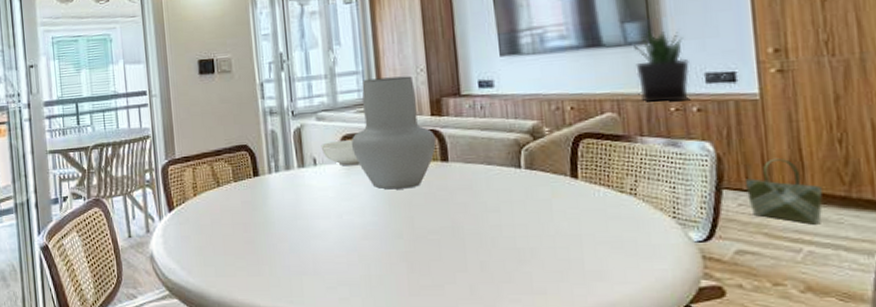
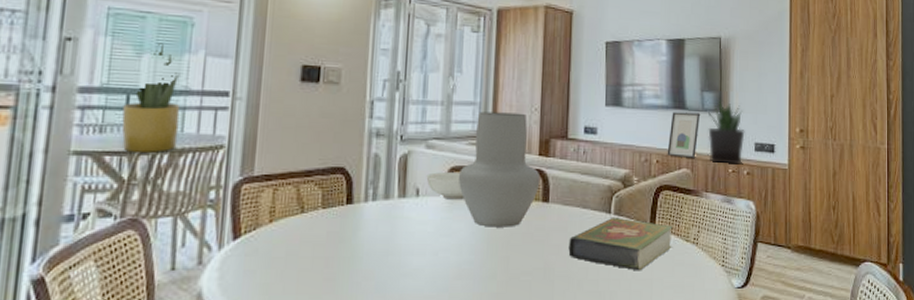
planter: none [75,59,116,148] -> present [121,43,181,153]
book: none [475,171,603,227] -> present [568,217,673,271]
picture frame: none [583,48,624,101] -> present [667,112,701,158]
shopping bag: present [746,158,823,225] -> none [774,218,820,275]

